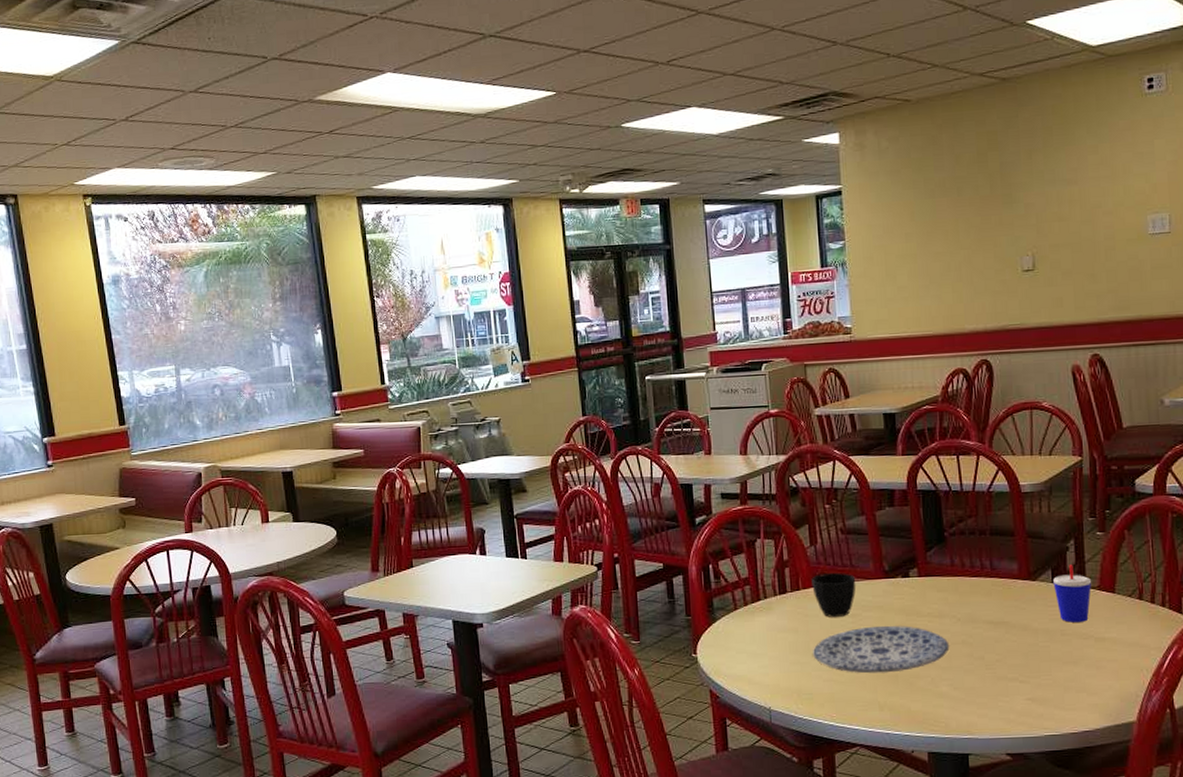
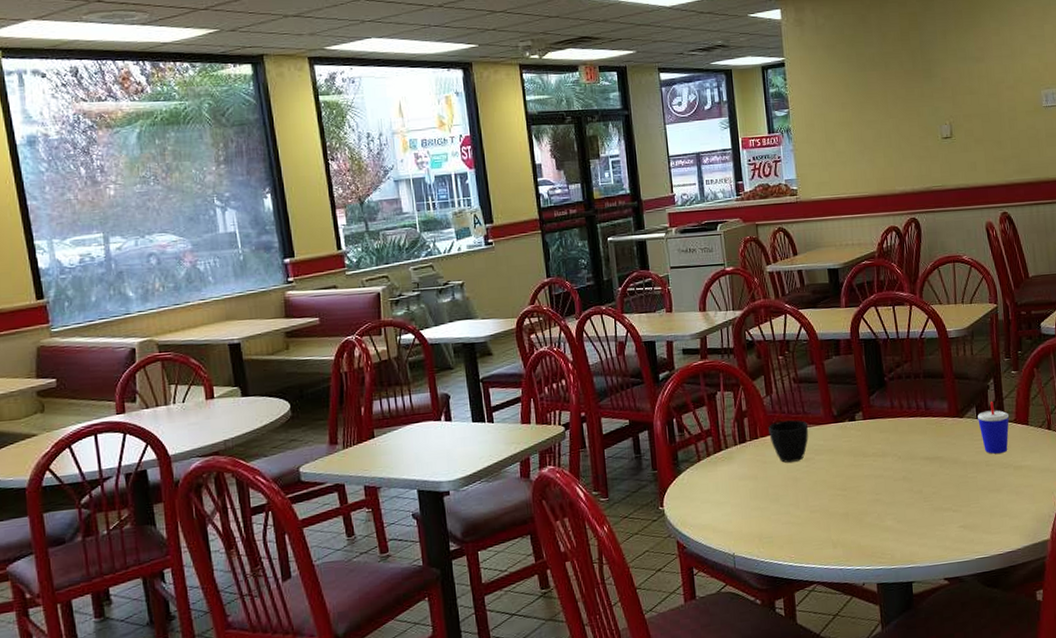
plate: present [812,625,950,674] -> none [771,466,893,514]

